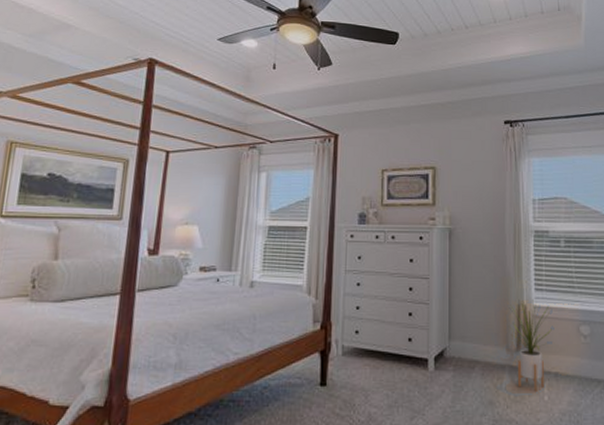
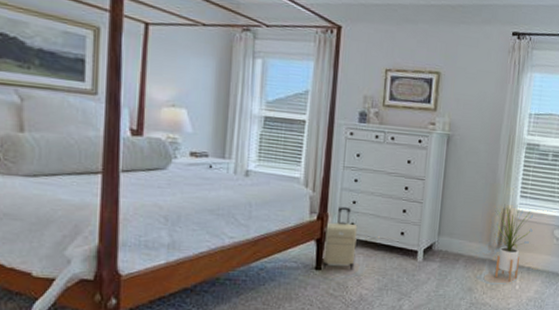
suitcase: none [328,312,363,385] -> present [323,206,358,270]

